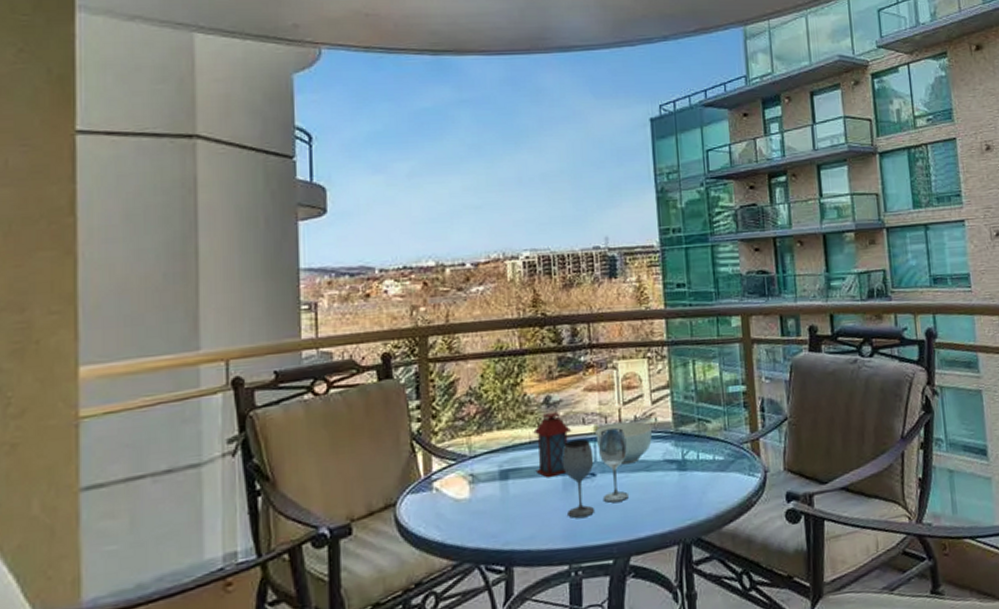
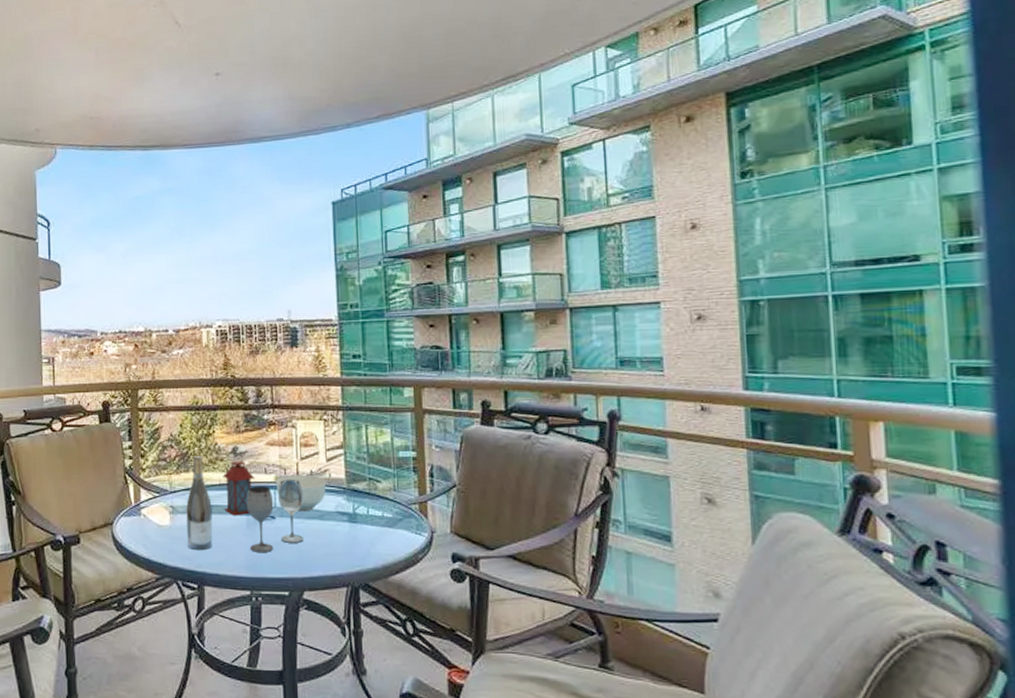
wine bottle: none [489,410,523,525] -> present [186,456,213,551]

